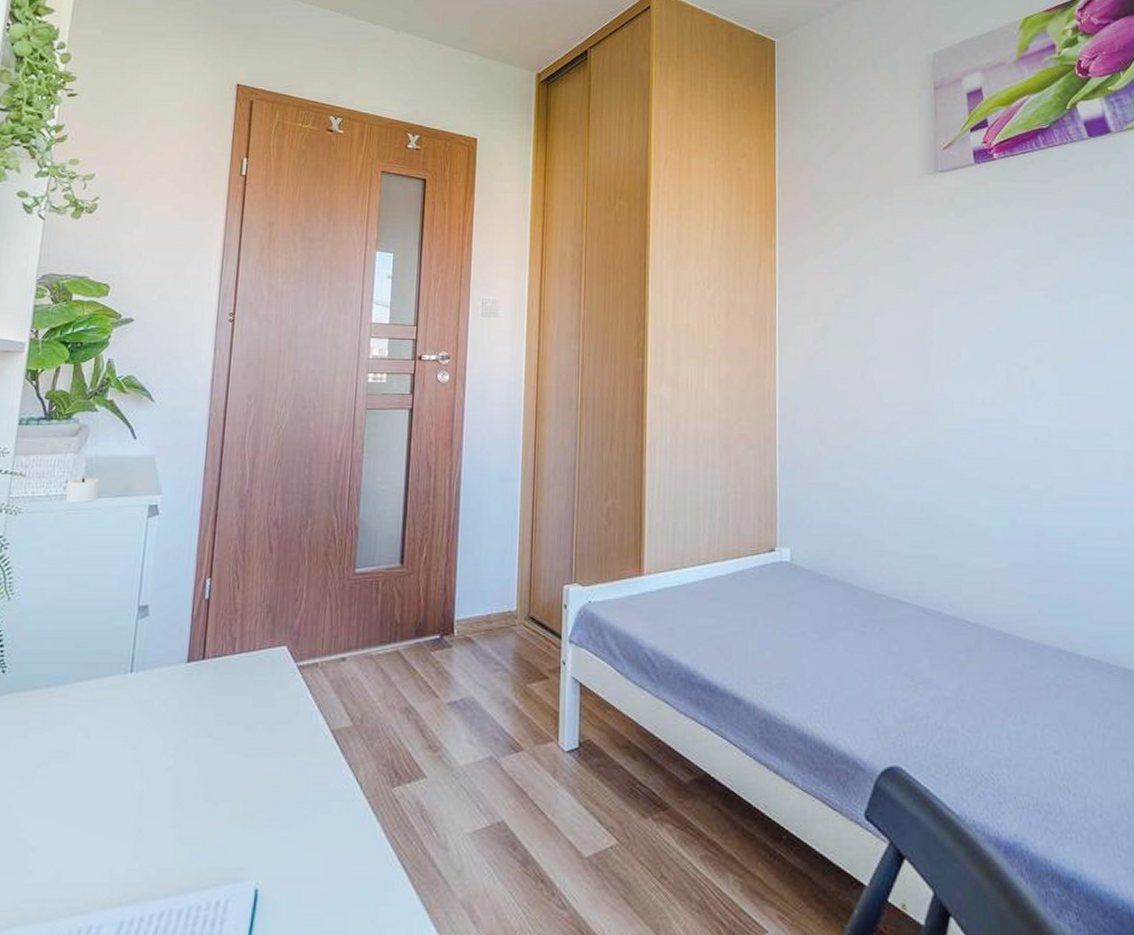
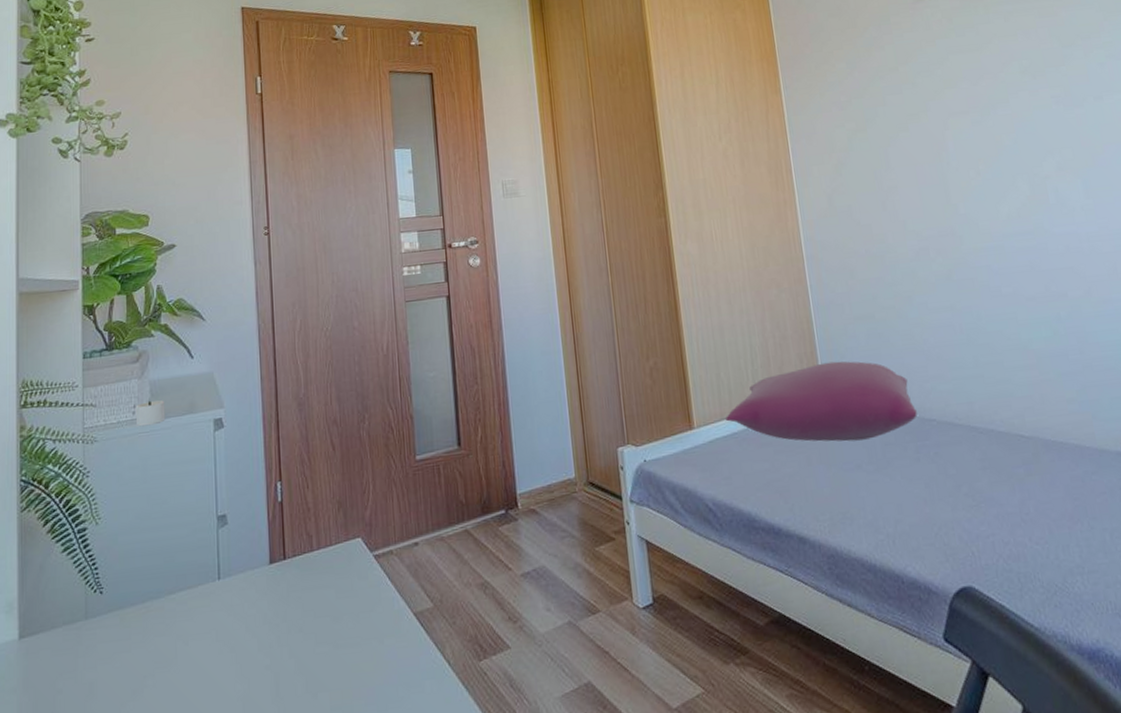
pillow: none [677,524,868,607] -> present [726,361,917,442]

